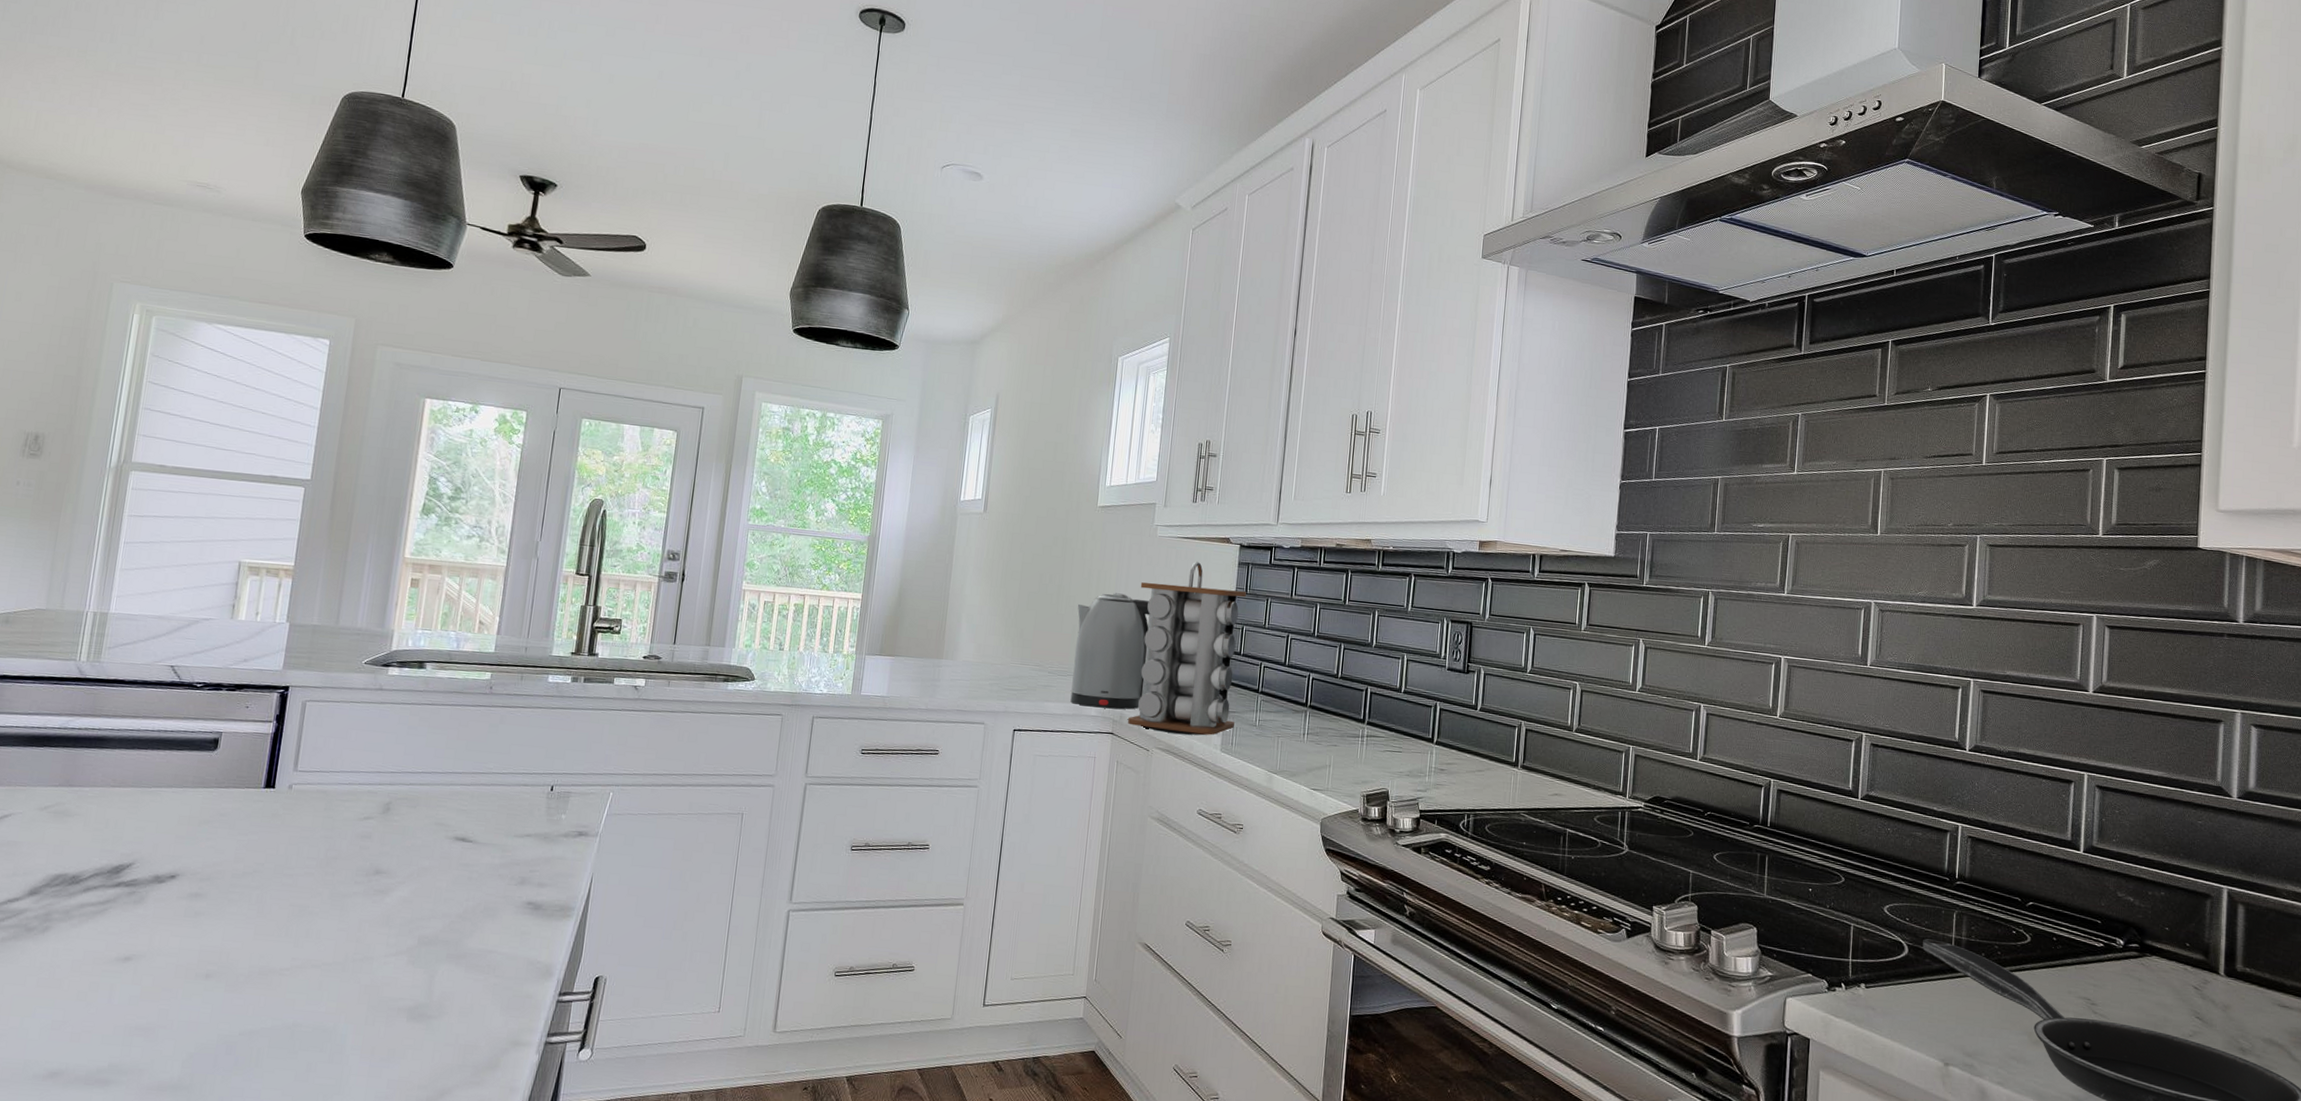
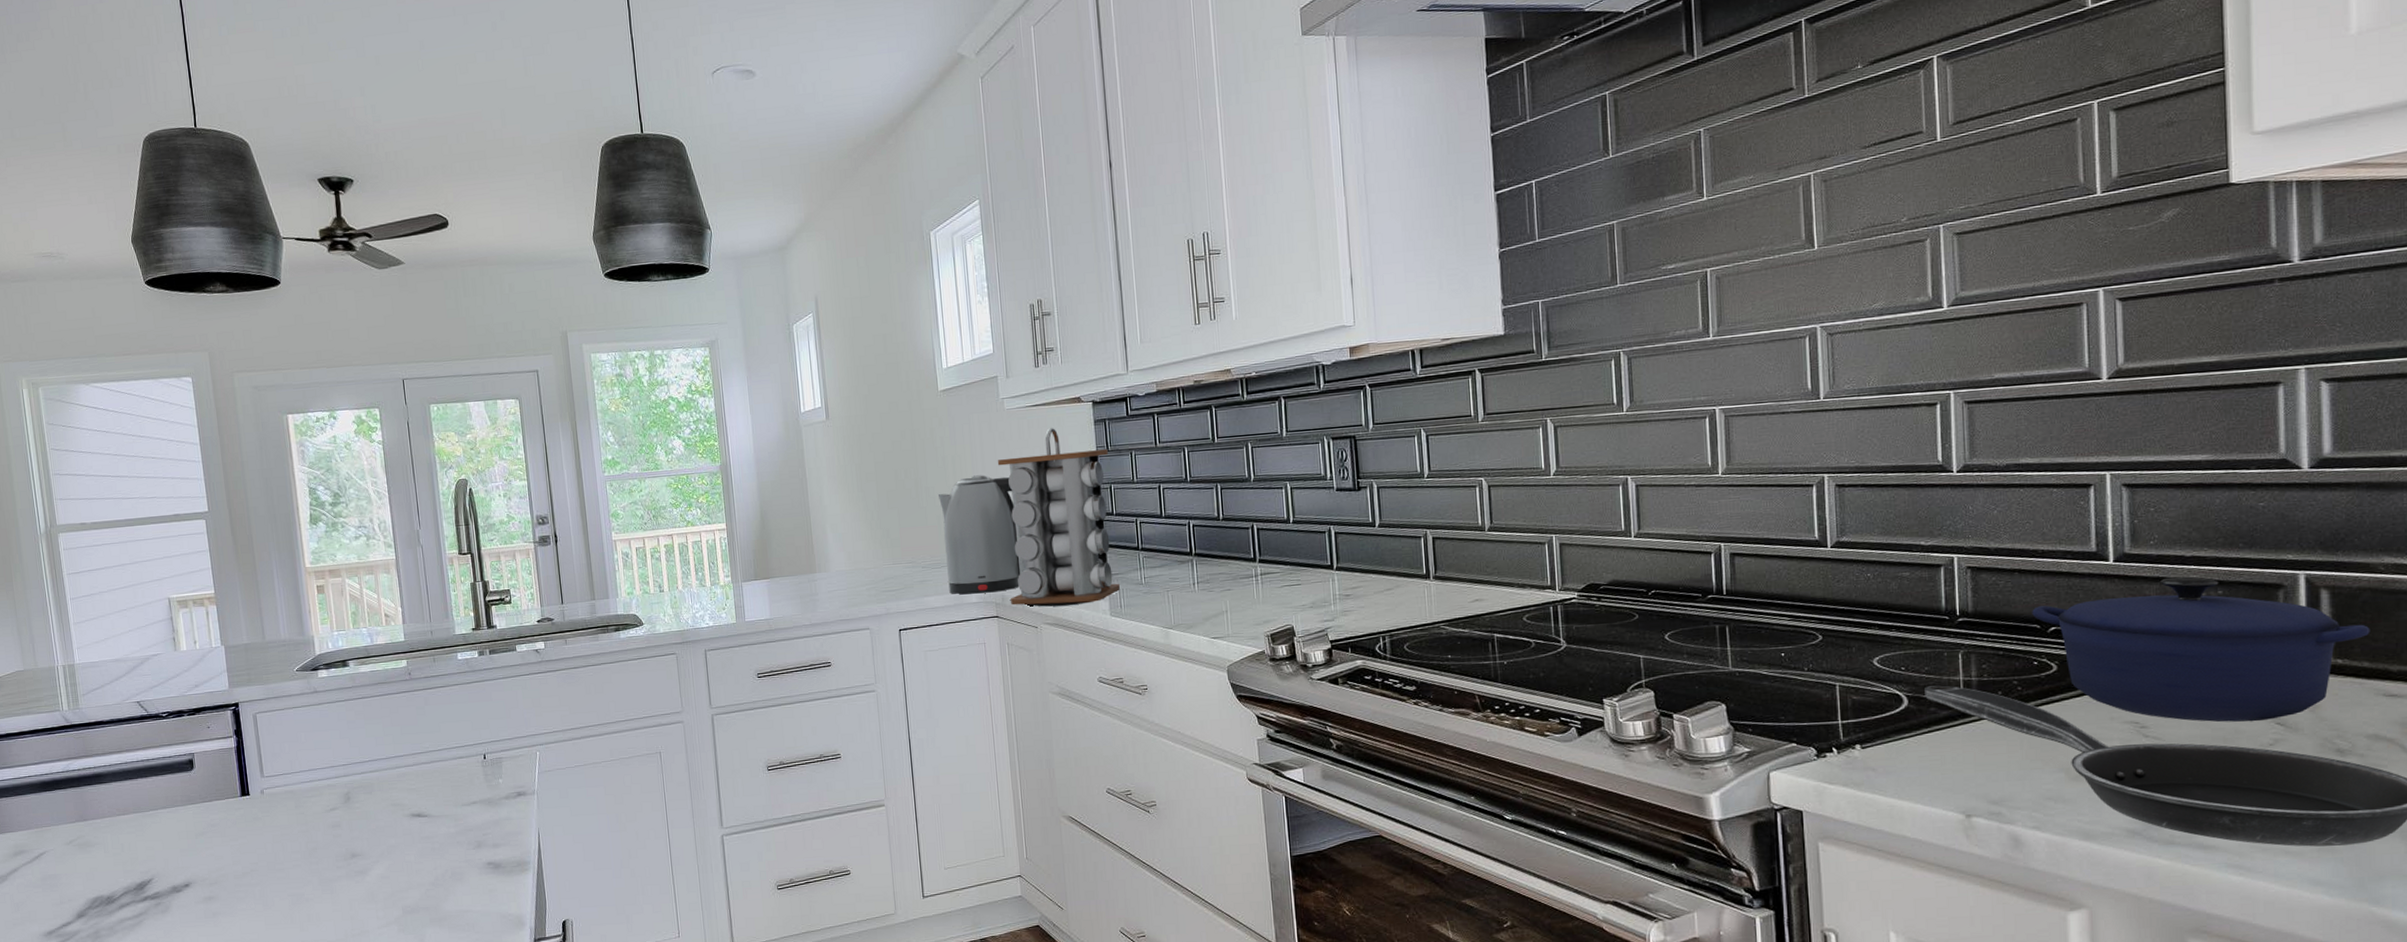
cooking pot: none [2015,873,2273,1013] -> present [2032,576,2370,723]

